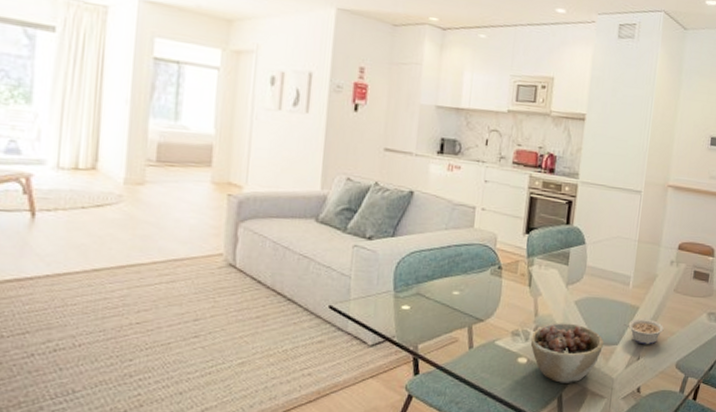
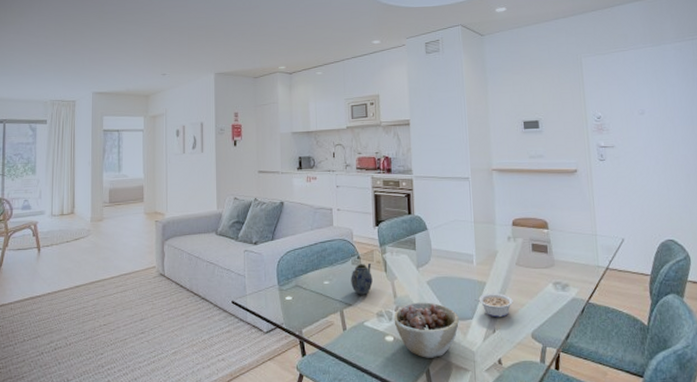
teapot: none [486,275,515,311] -> present [351,264,373,295]

